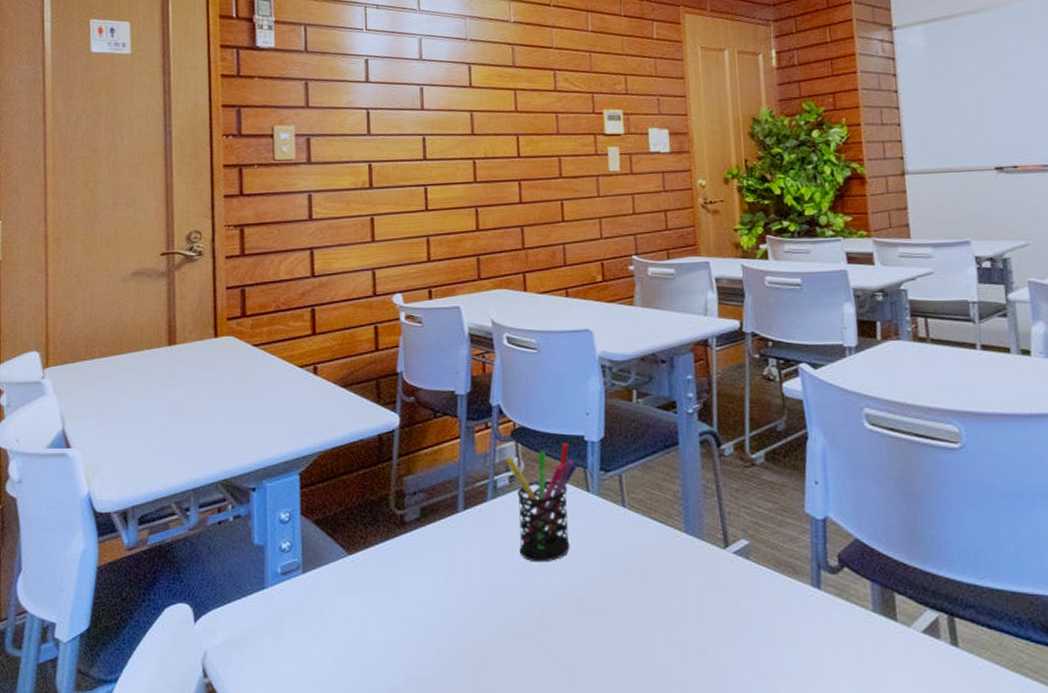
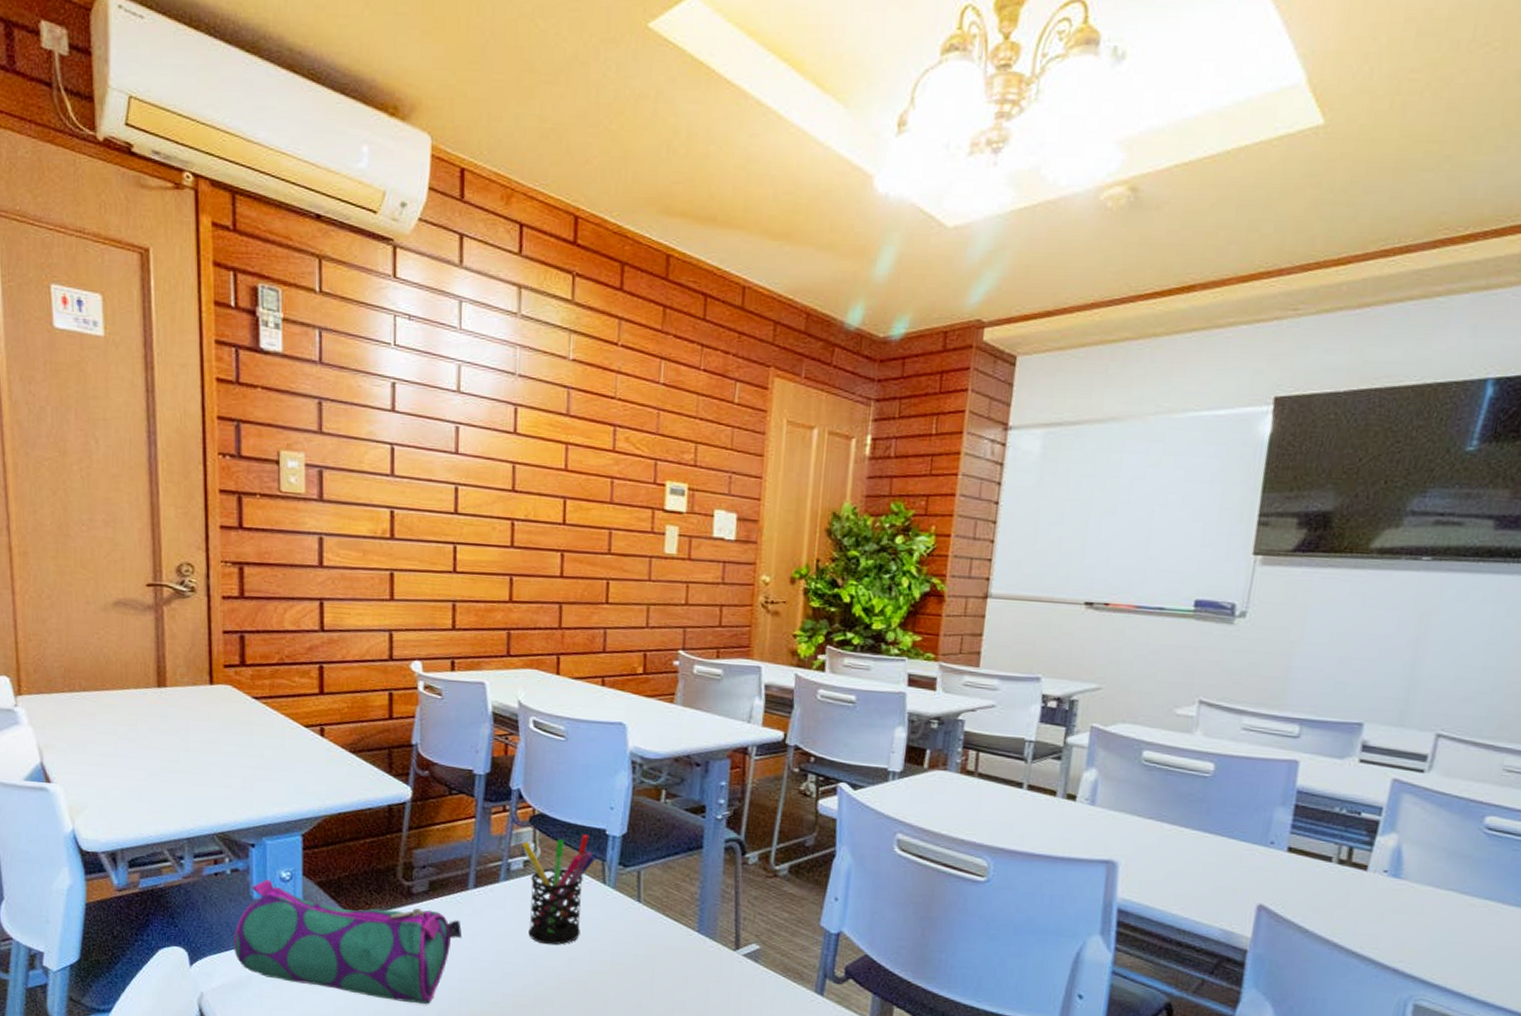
pencil case: none [235,522,456,641] -> present [233,878,463,1005]

